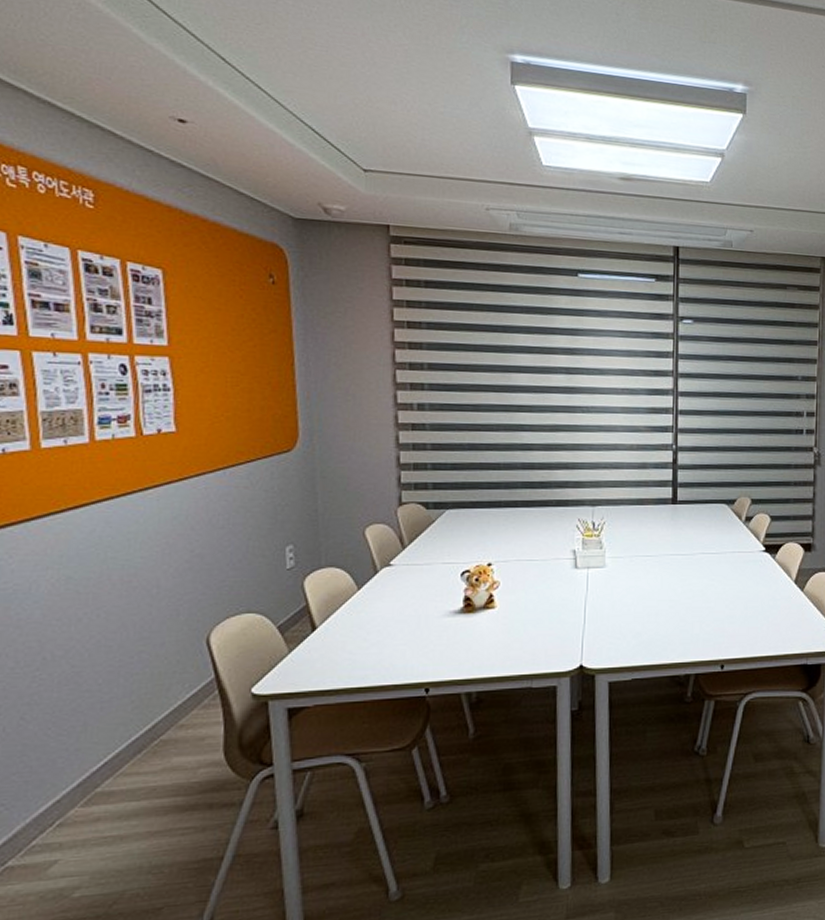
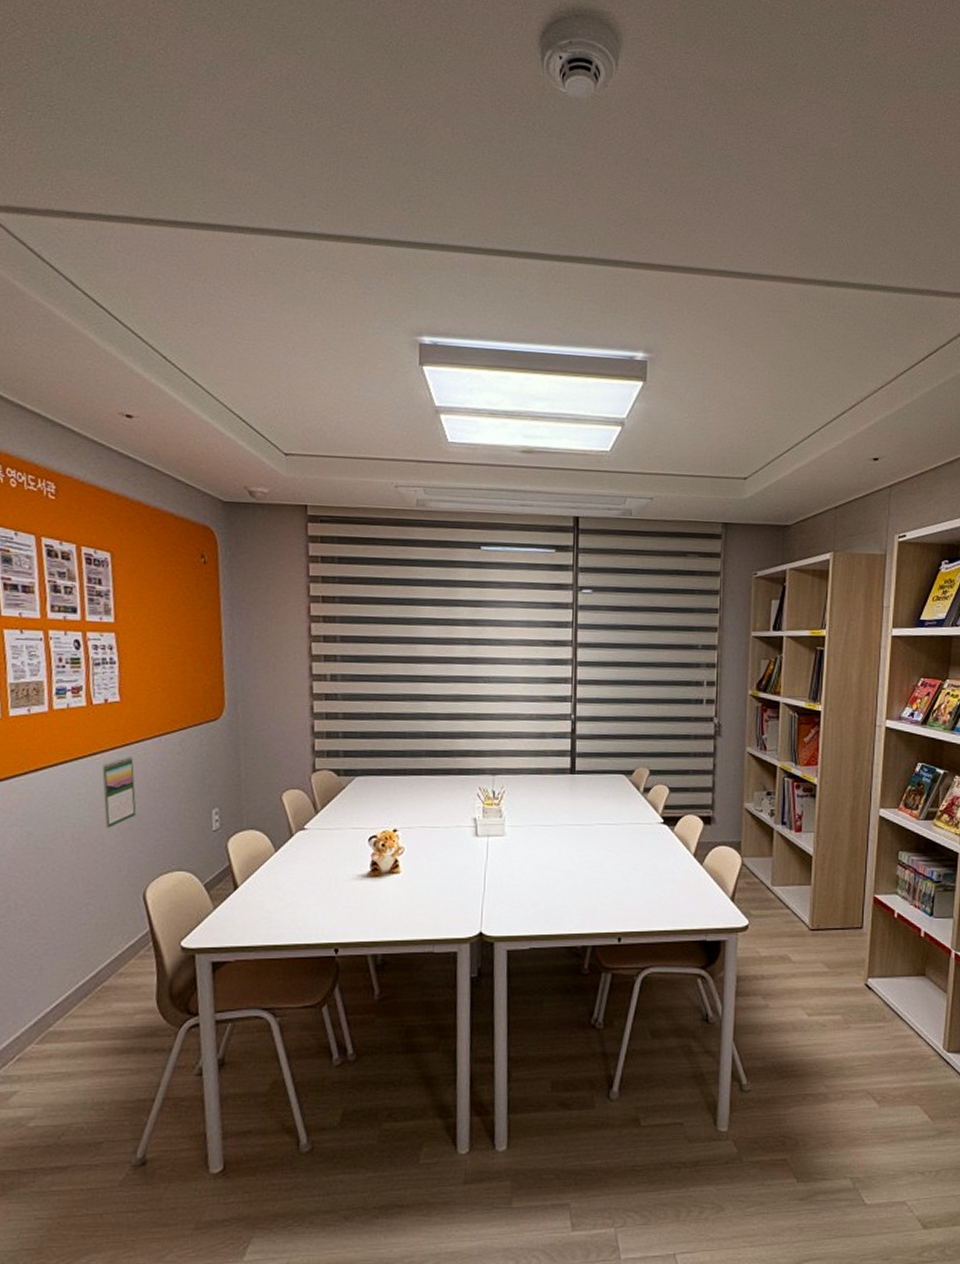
calendar: none [155,491,197,569] -> present [102,757,137,828]

